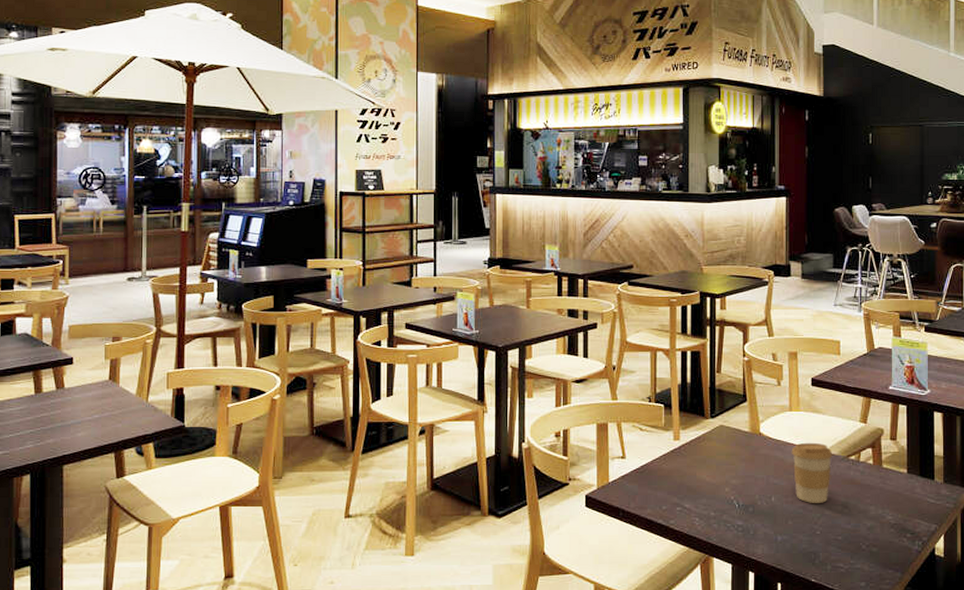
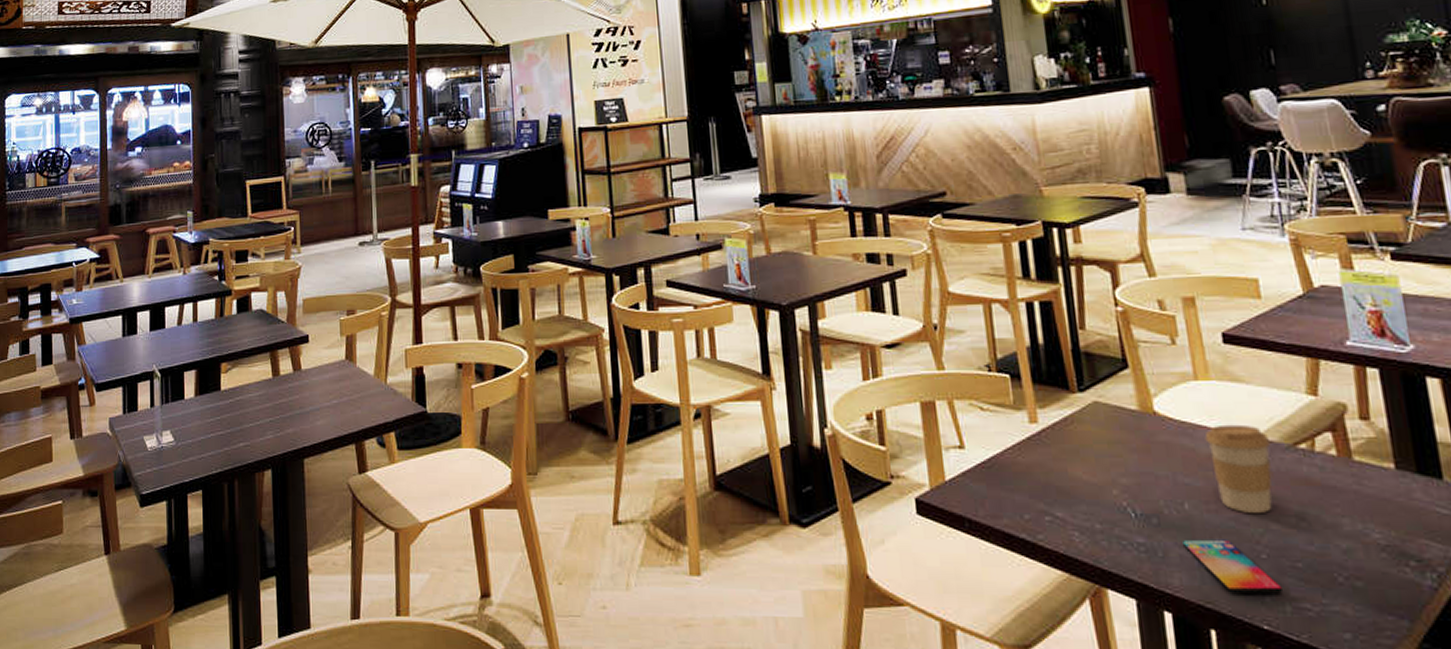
smartphone: none [768,521,827,558] -> present [1183,539,1282,594]

